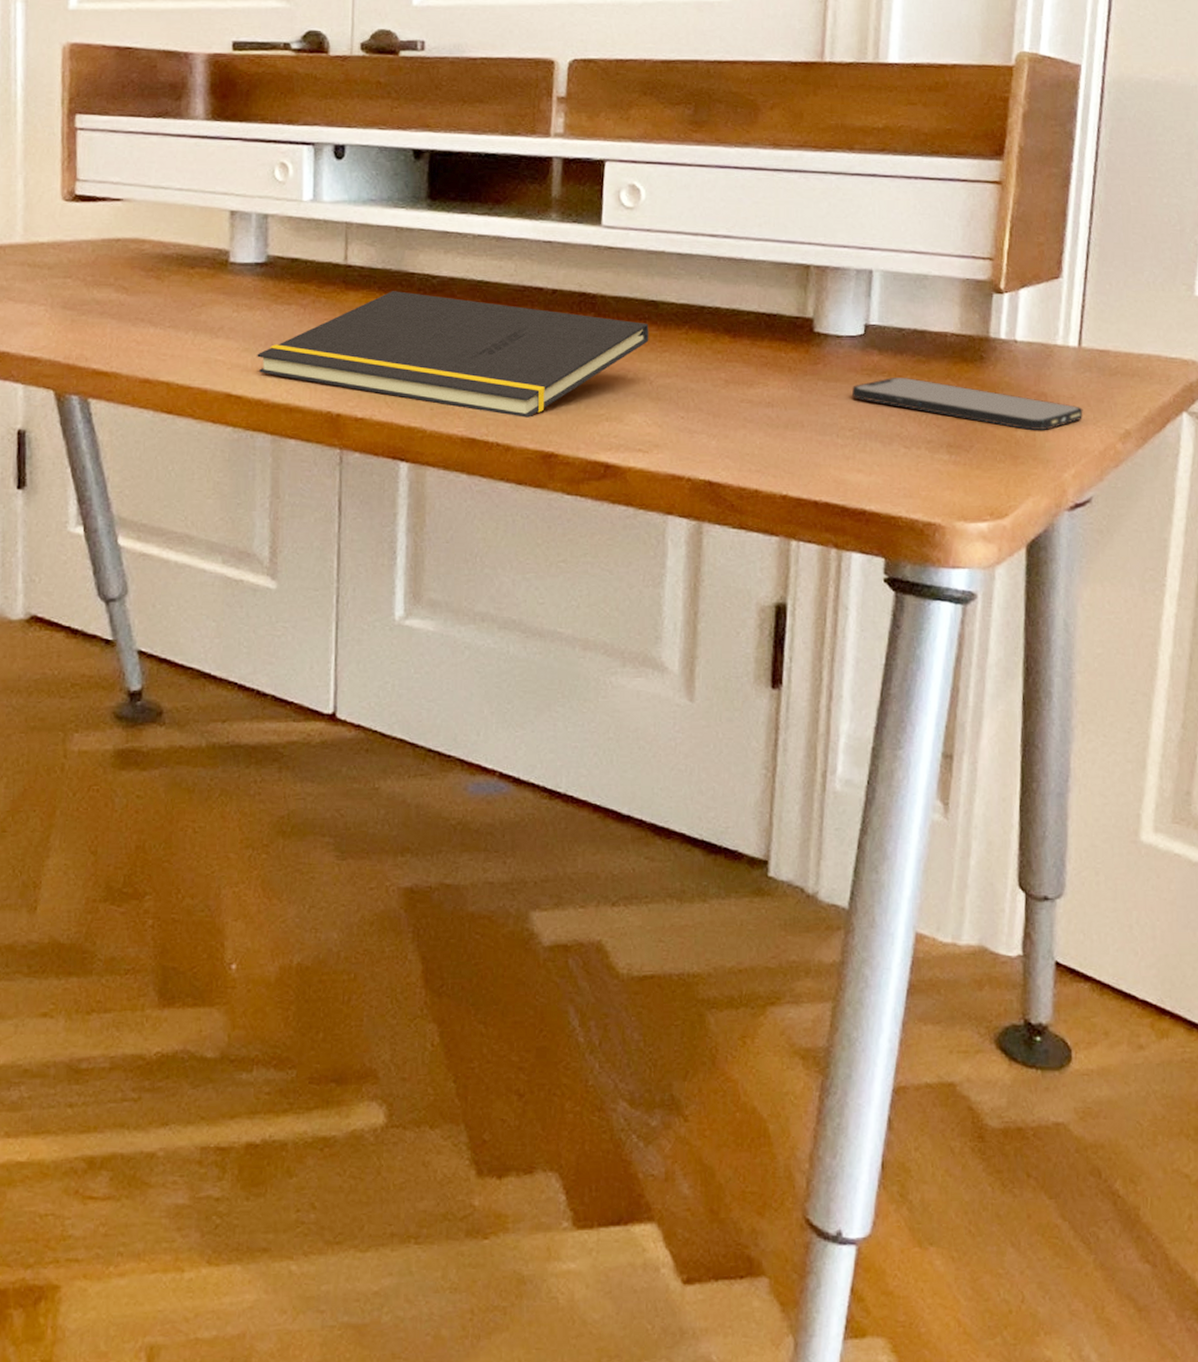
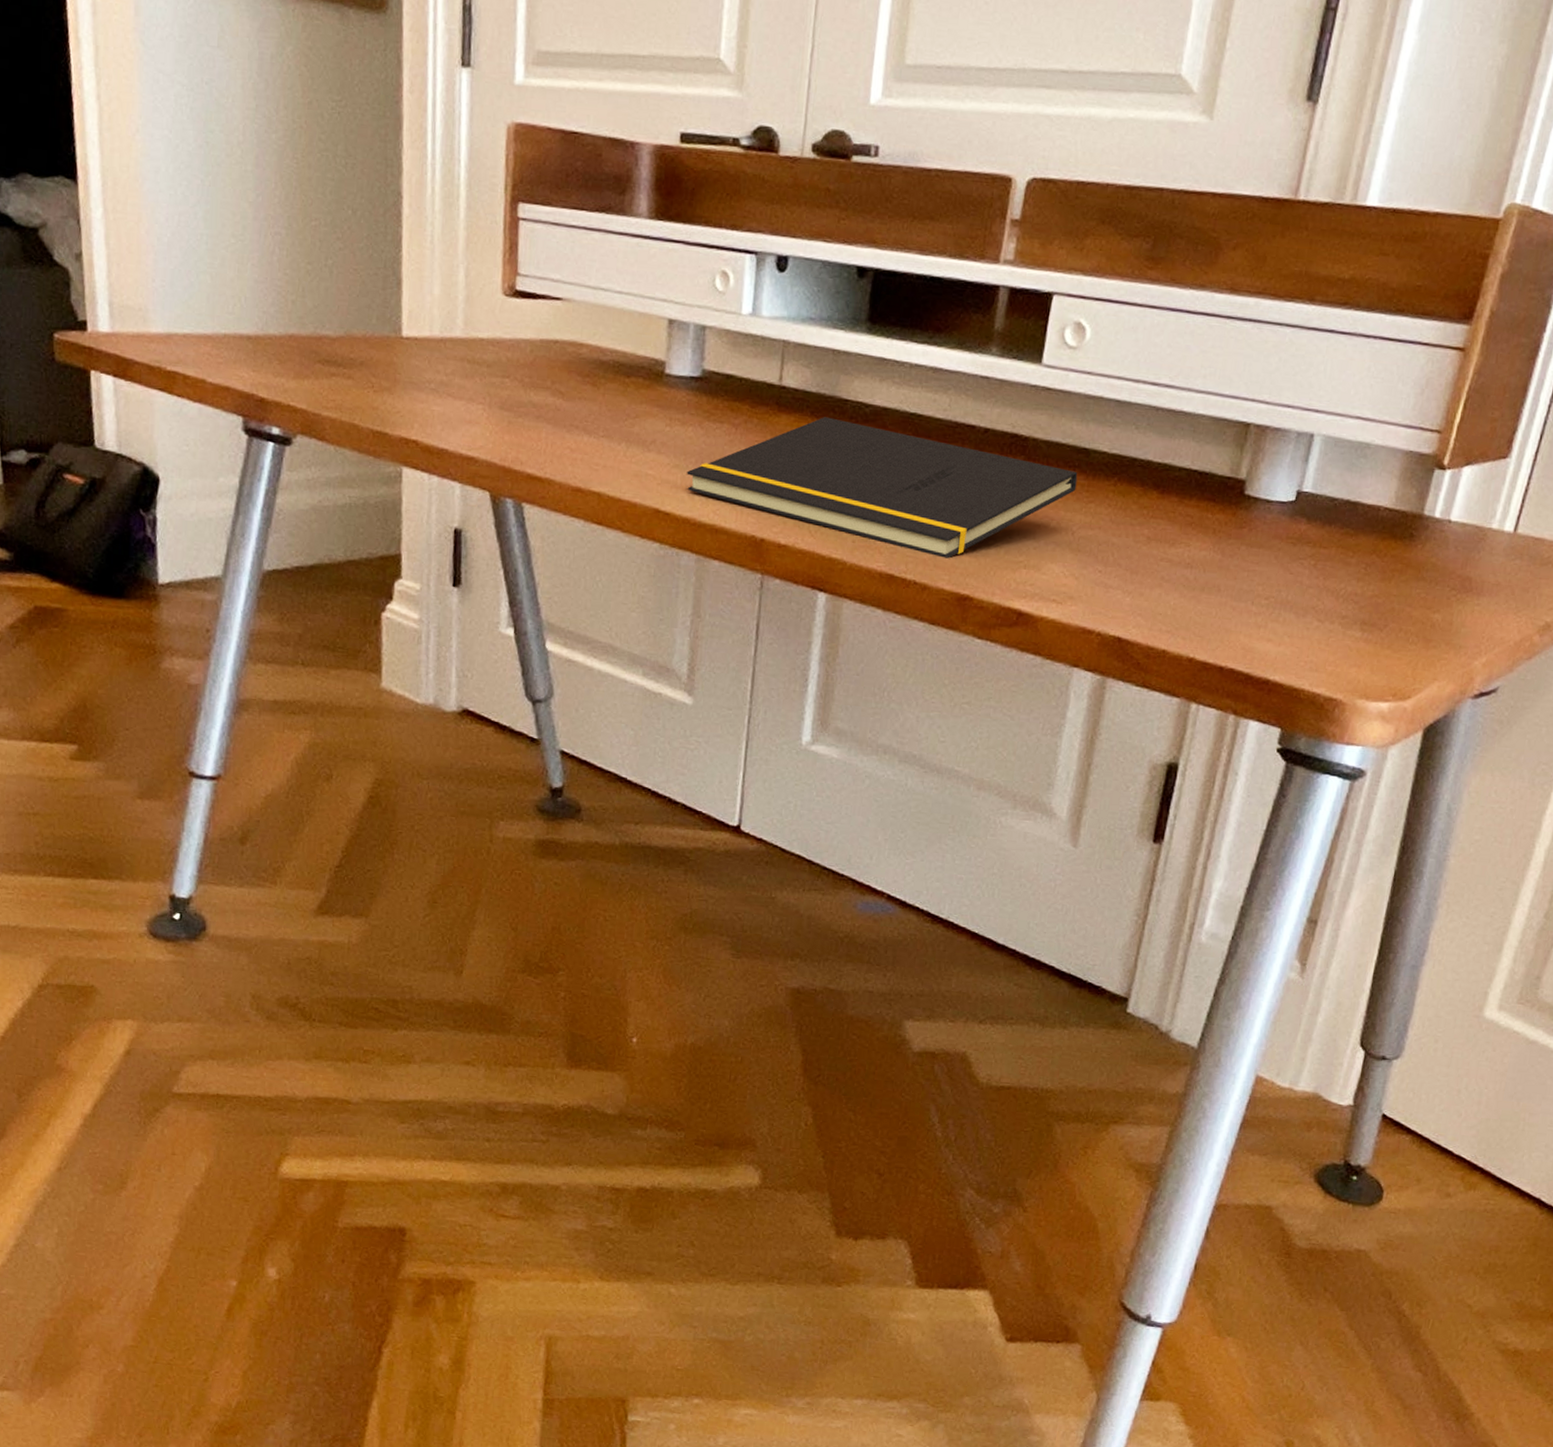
smartphone: present [852,378,1083,430] -> none [1273,548,1506,616]

